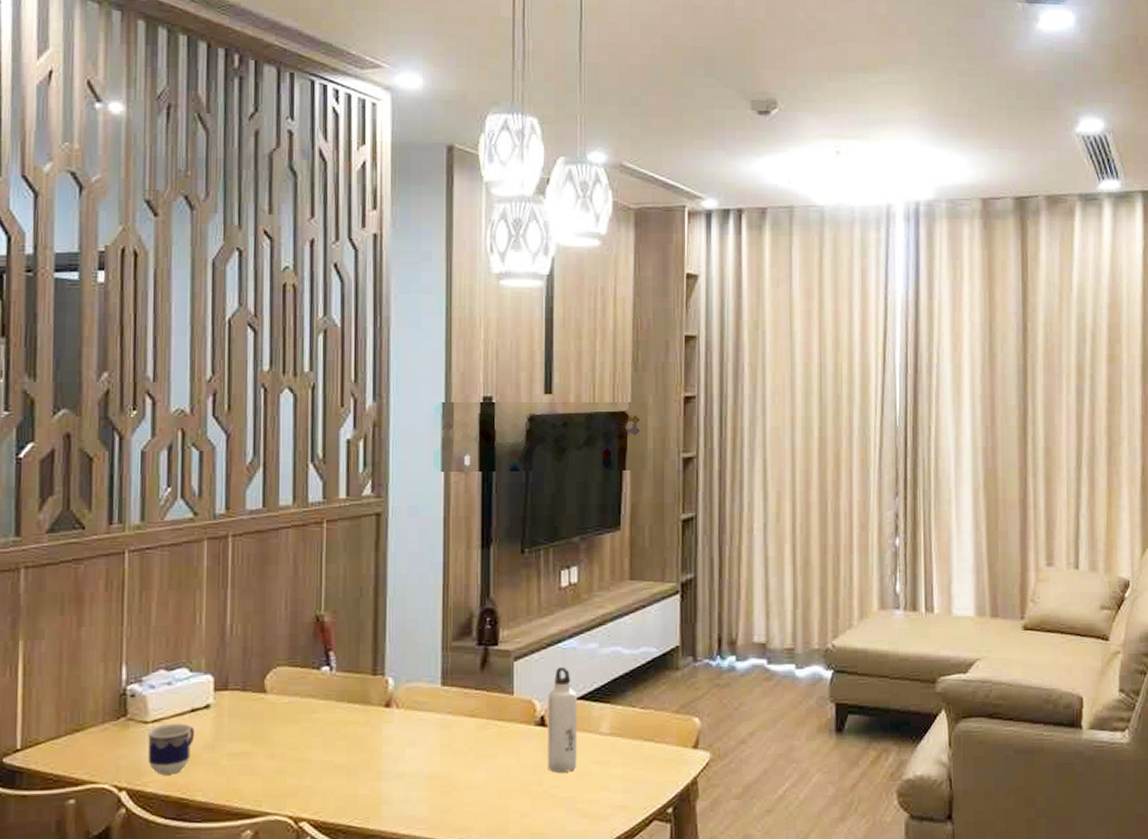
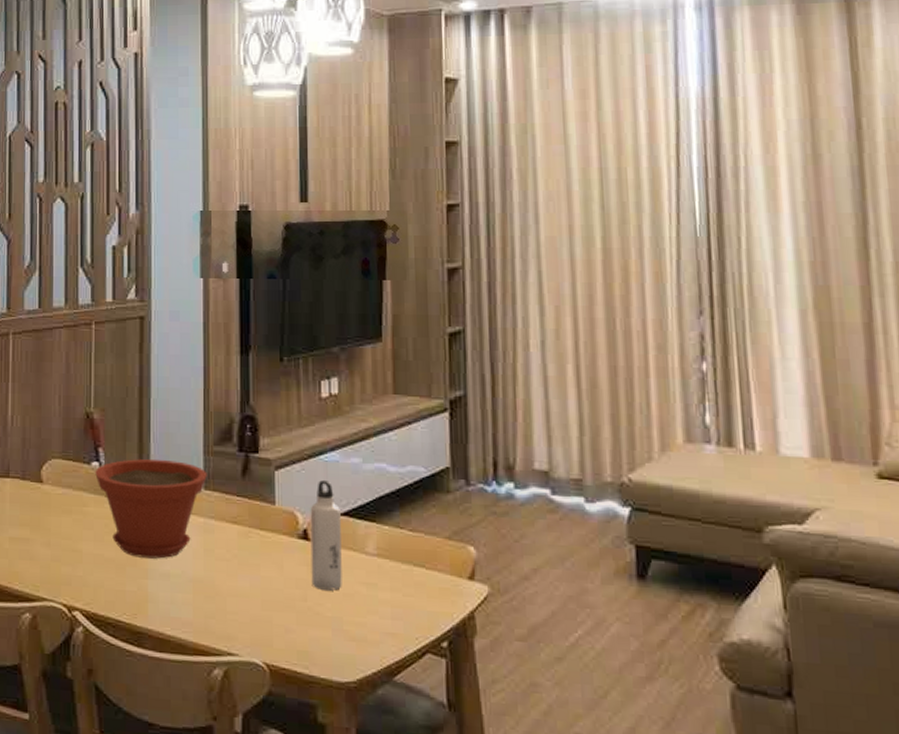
plant pot: none [325,658,445,760] -> present [95,458,207,559]

